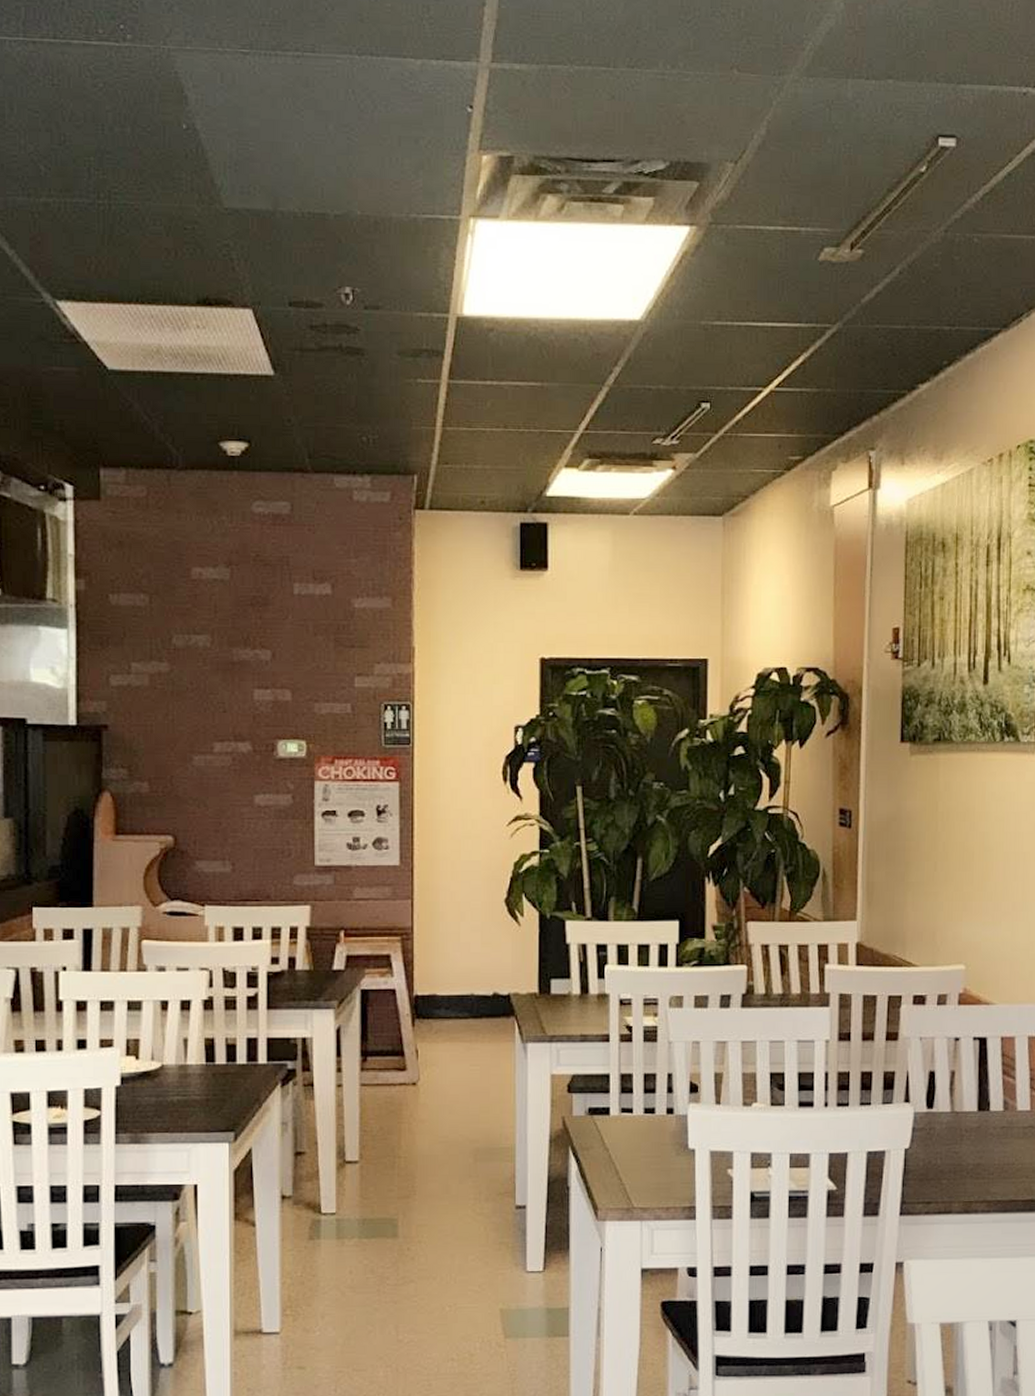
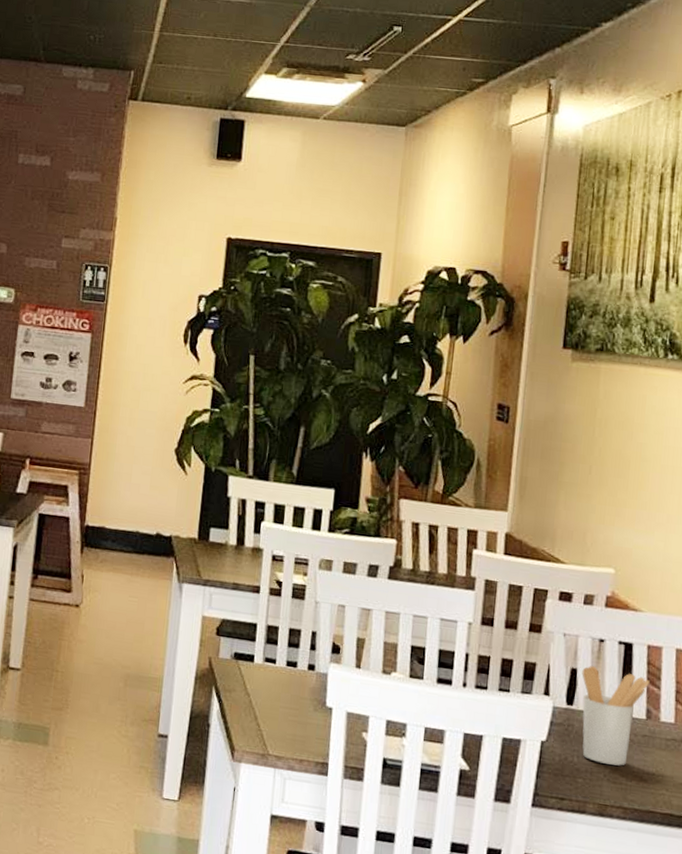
utensil holder: none [940,1066,1005,1161] -> present [582,666,650,766]

